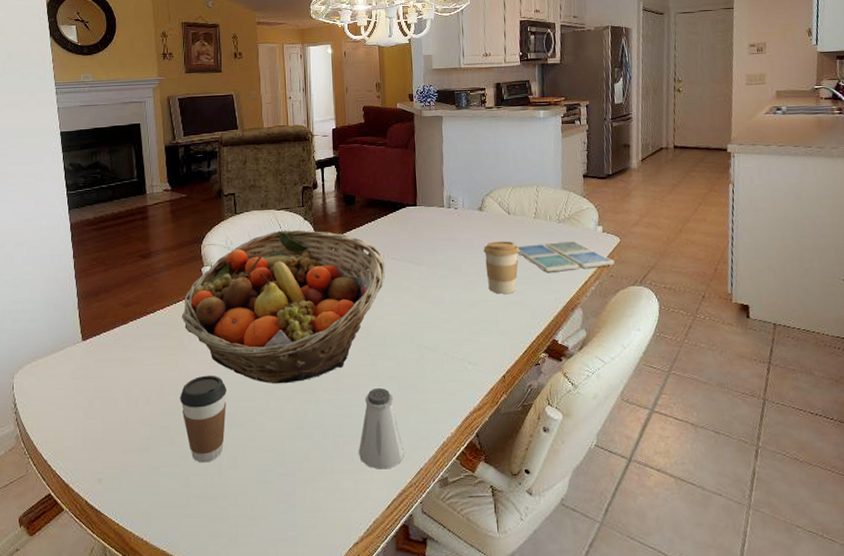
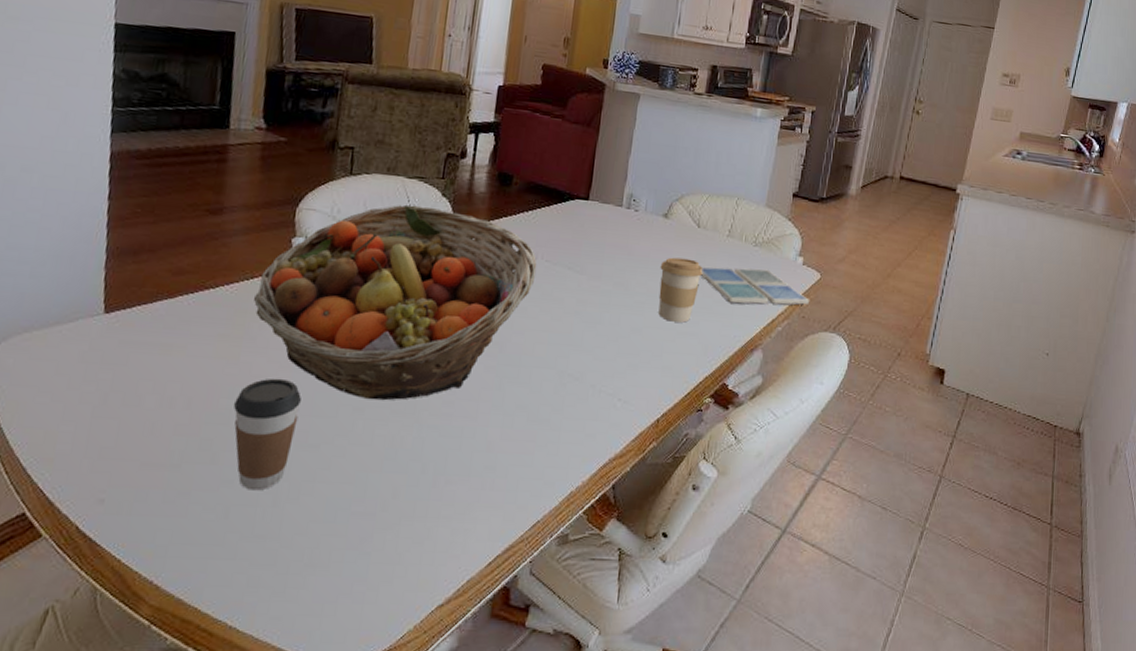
saltshaker: present [359,387,404,470] -> none [463,417,521,518]

